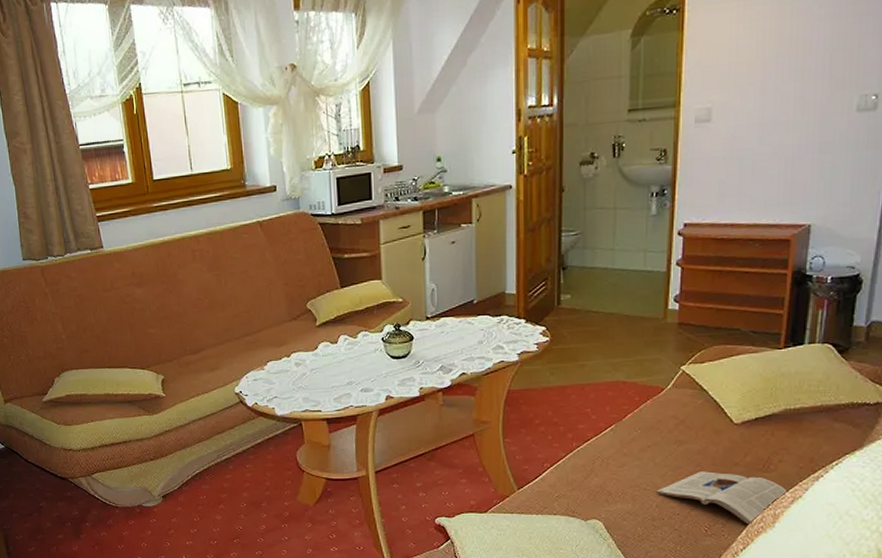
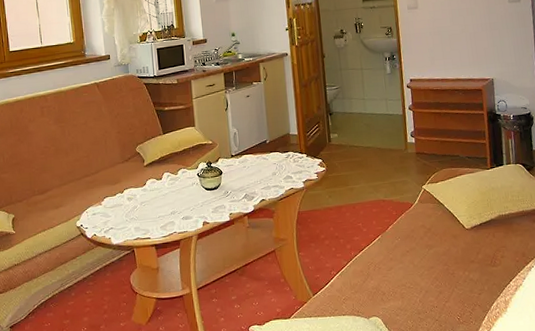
magazine: present [656,471,789,527] -> none [417,269,513,313]

